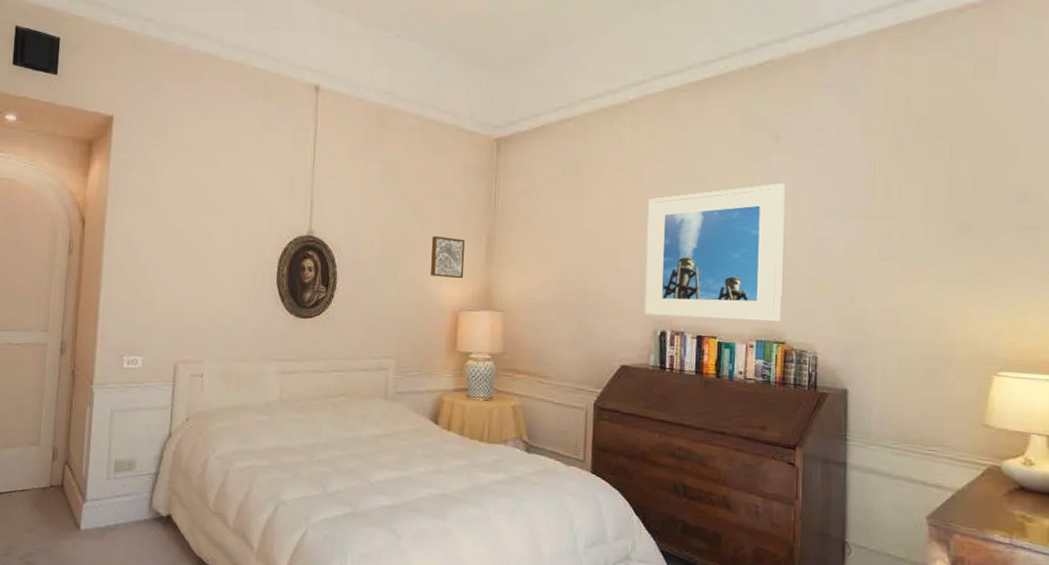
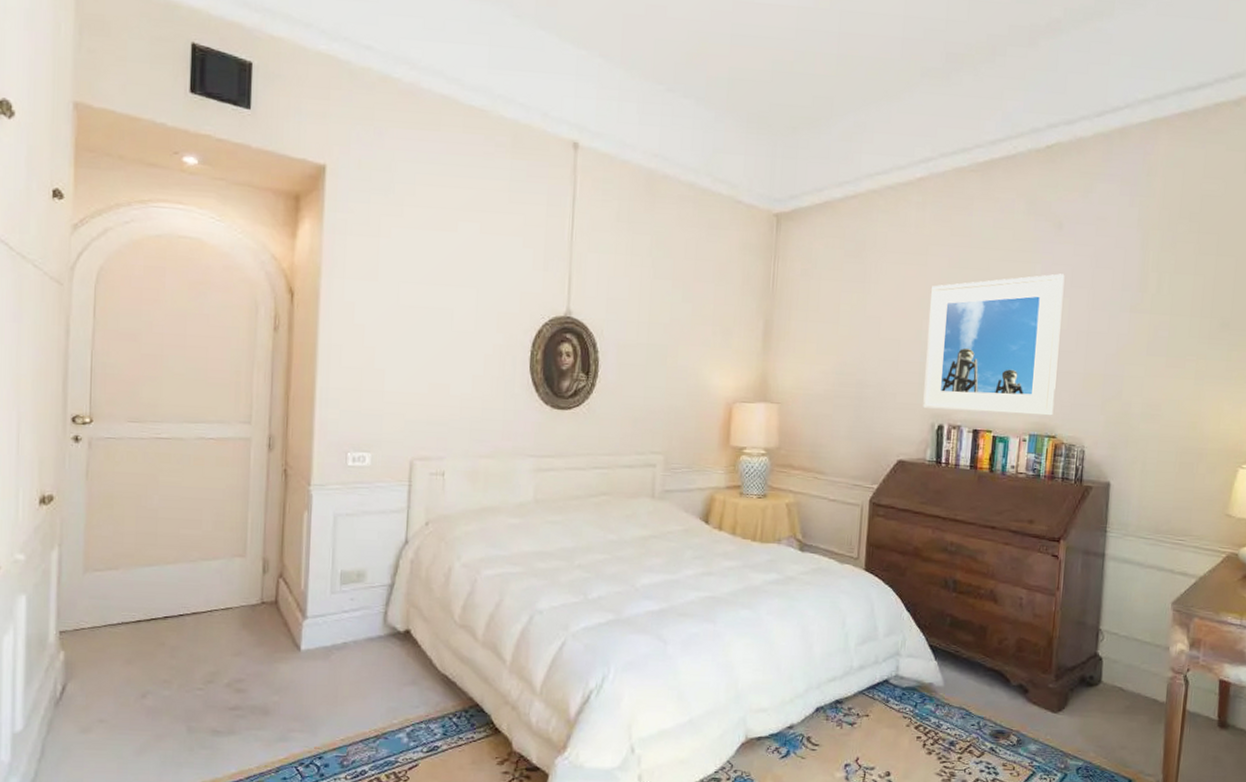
wall art: present [431,236,466,279] -> none [703,320,741,368]

